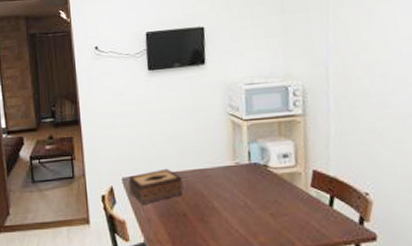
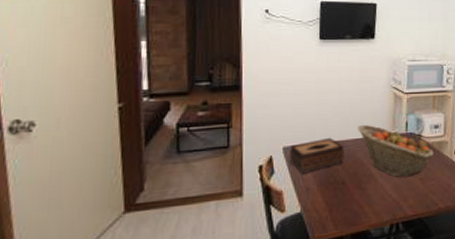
fruit basket: none [195,154,285,211] -> present [358,124,434,177]

